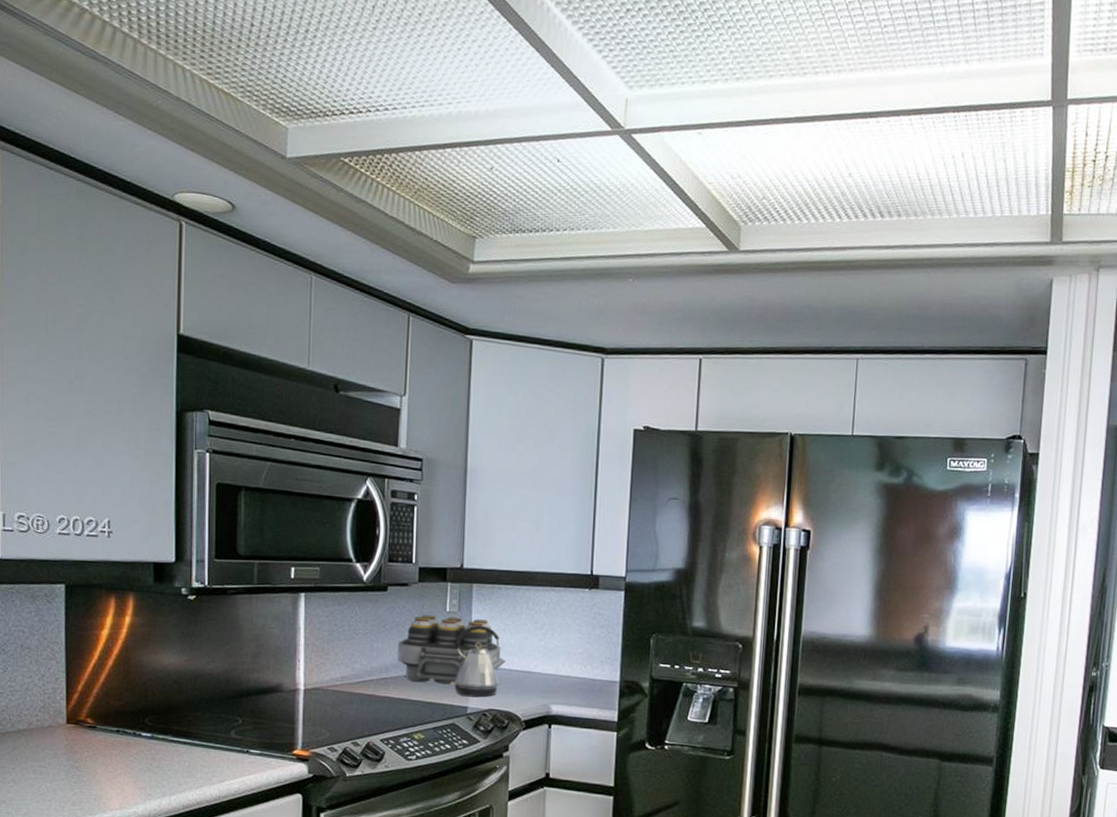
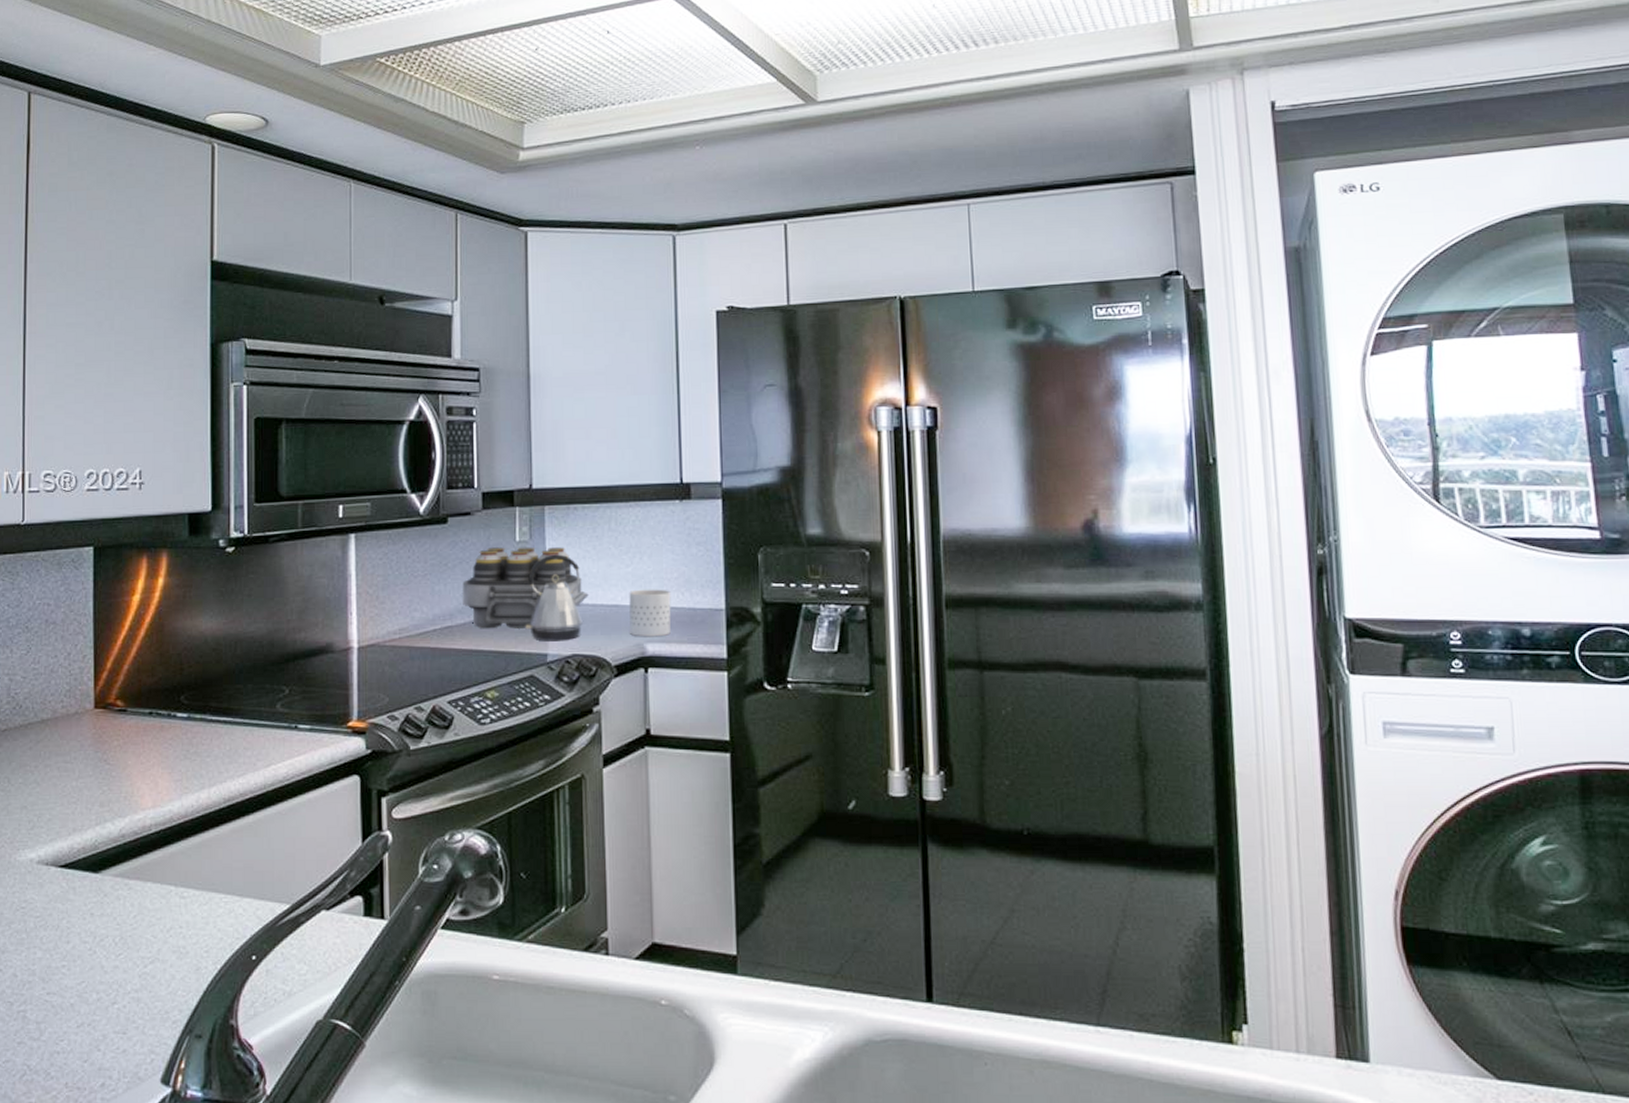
mug: none [538,660,575,700] -> present [629,589,672,637]

